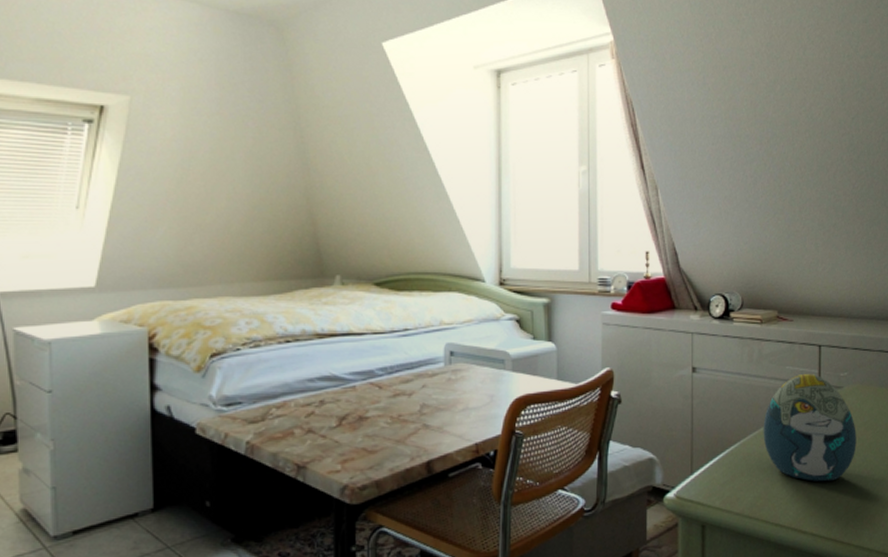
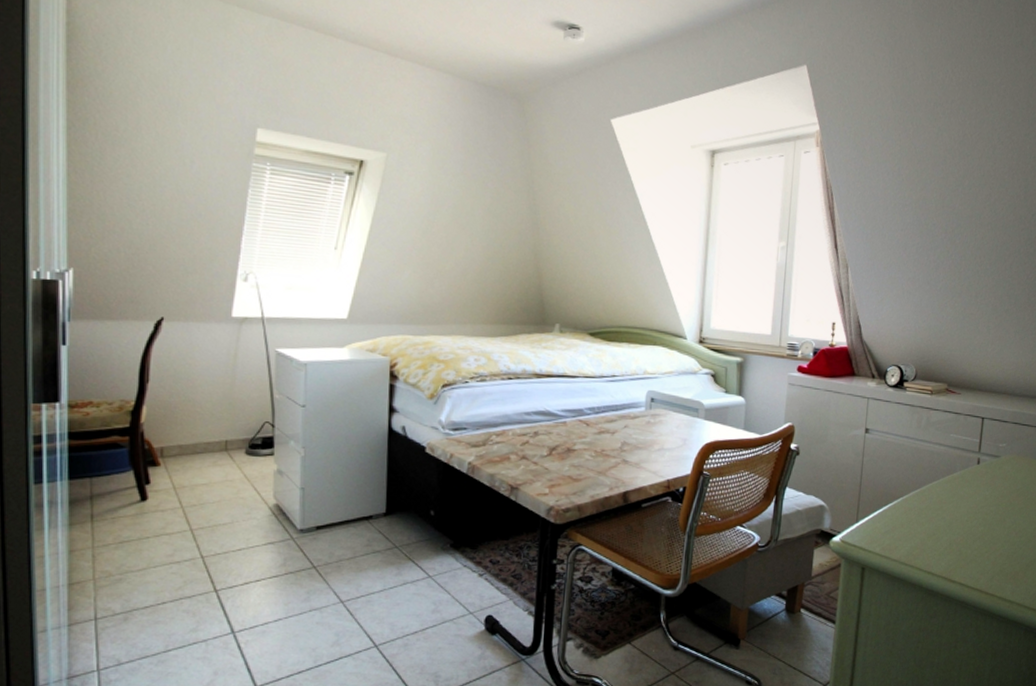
decorative egg: present [763,373,856,482] -> none [924,441,1009,539]

